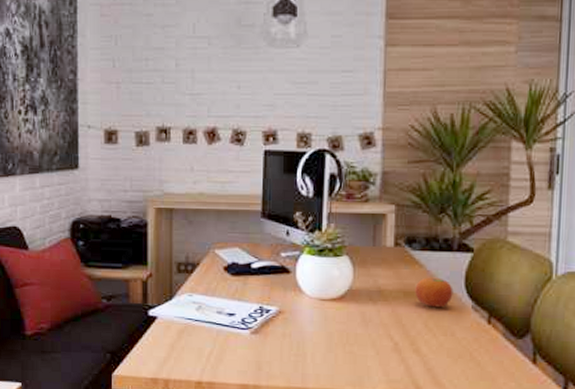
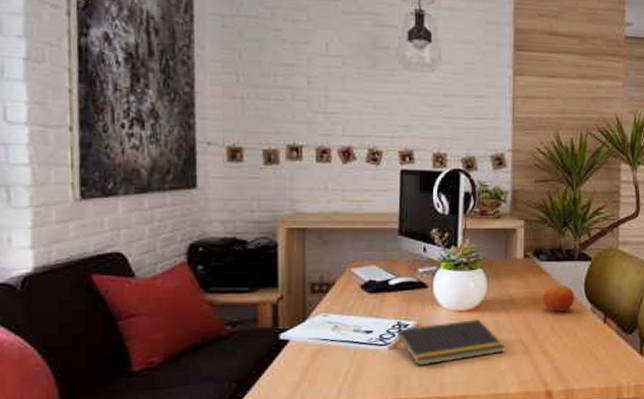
notepad: none [256,309,372,354] -> present [394,319,505,366]

